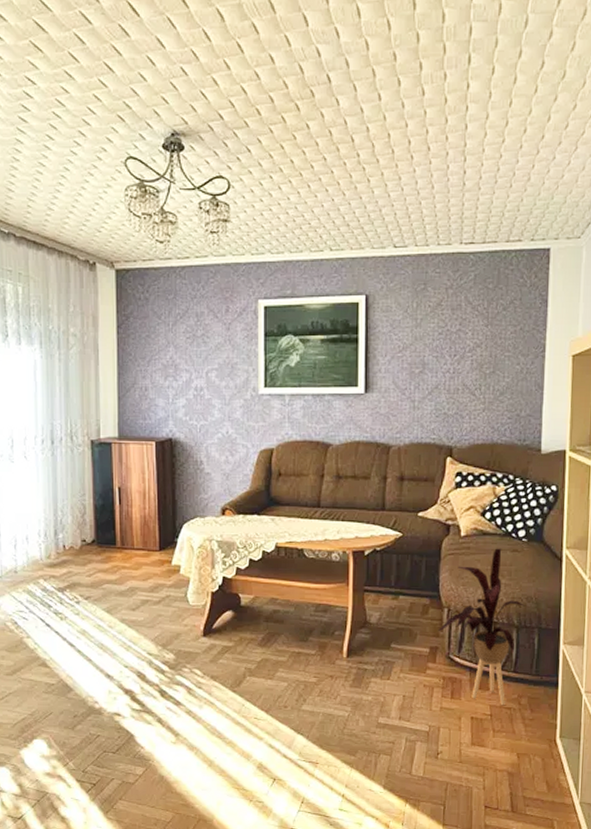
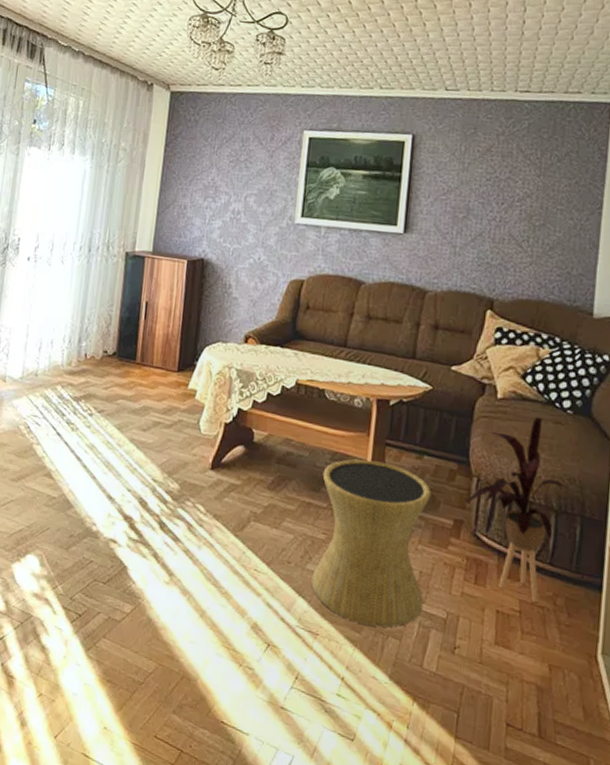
side table: none [308,607,408,748] -> present [311,459,431,627]

